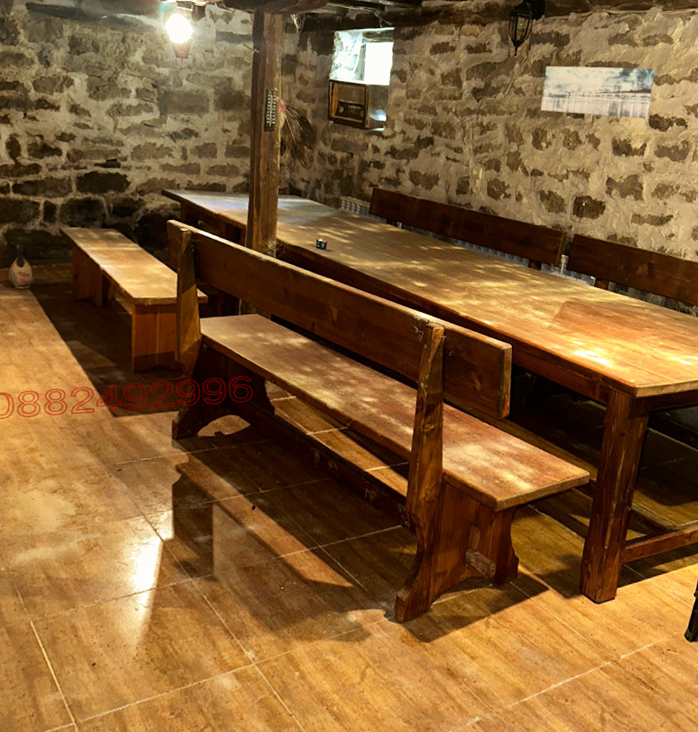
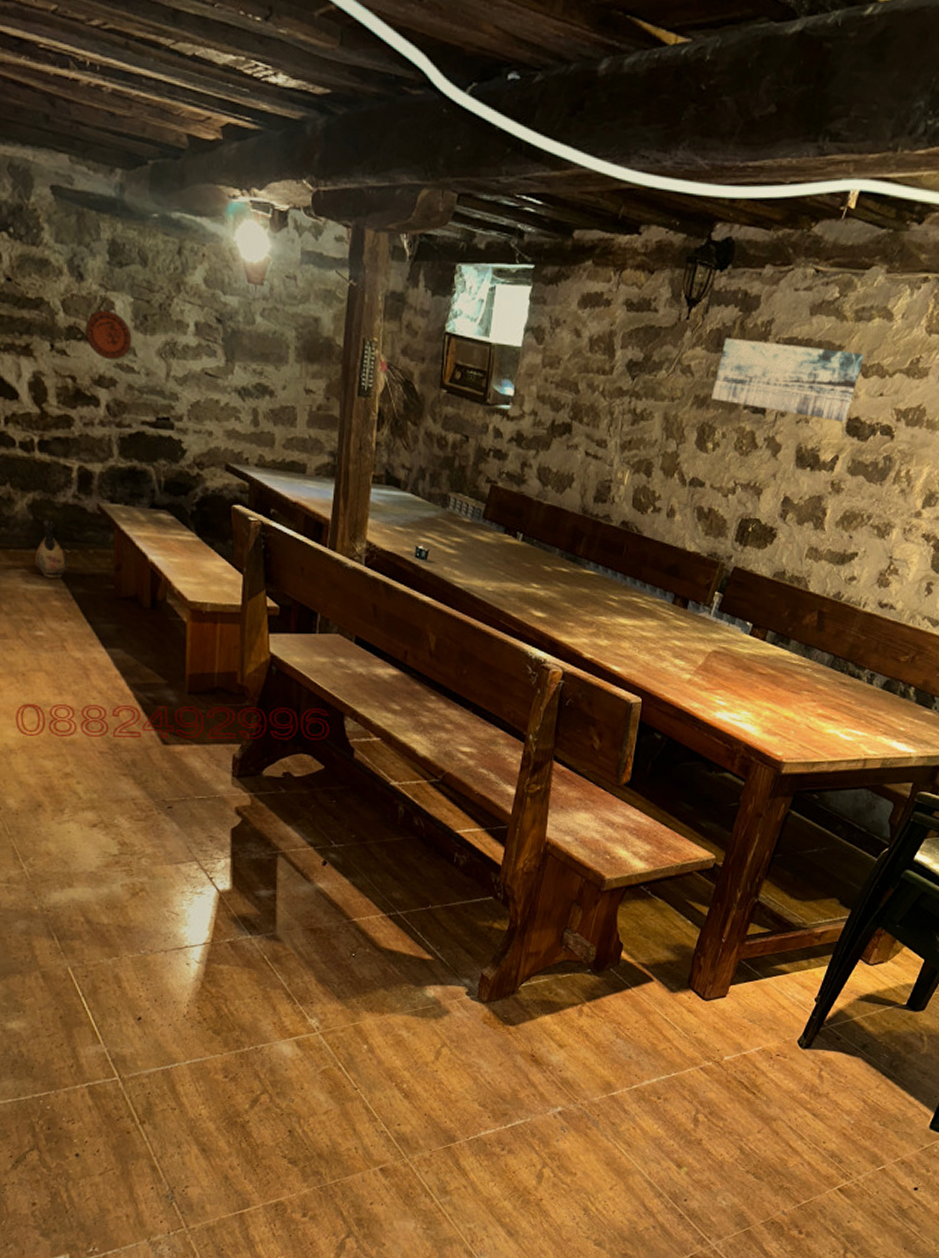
decorative plate: none [51,85,87,121] -> present [85,310,132,360]

